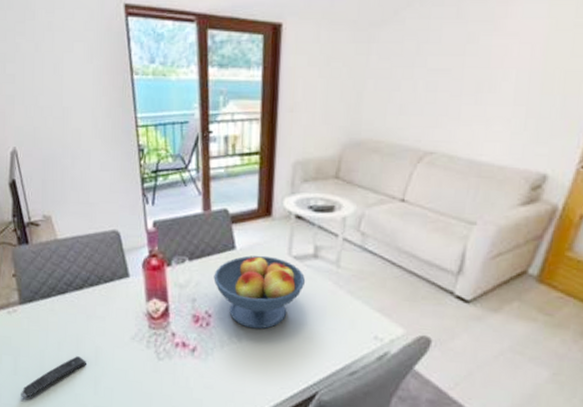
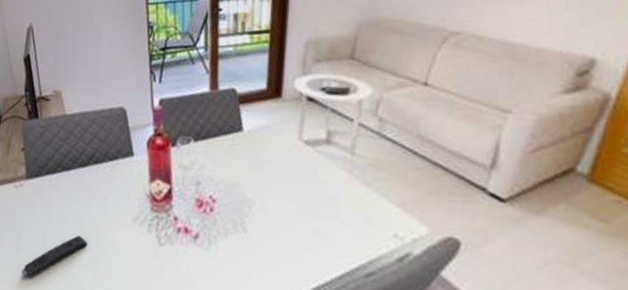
fruit bowl: present [213,255,306,329] -> none [219,138,317,219]

